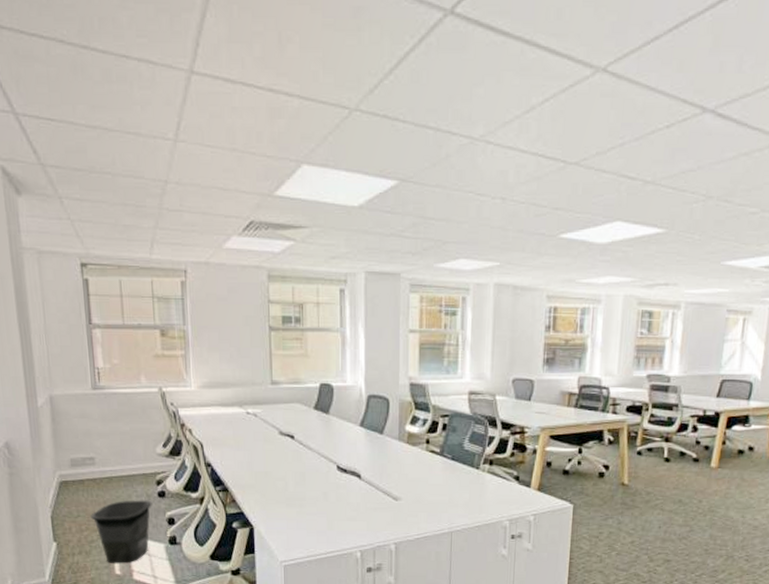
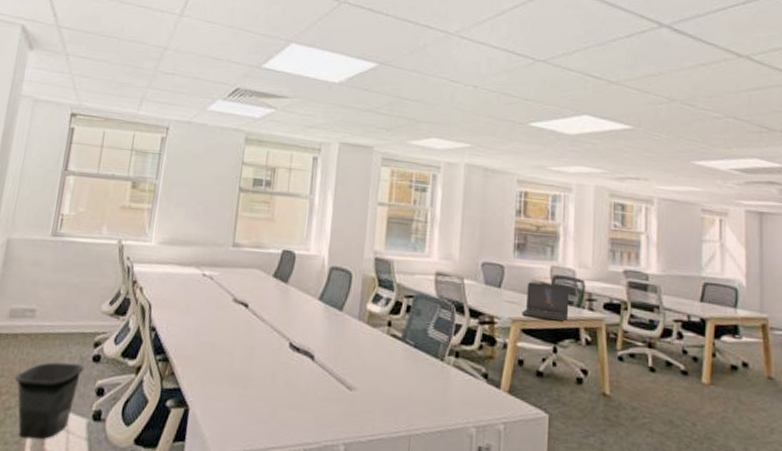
laptop computer: none [550,393,596,427] -> present [522,282,570,323]

